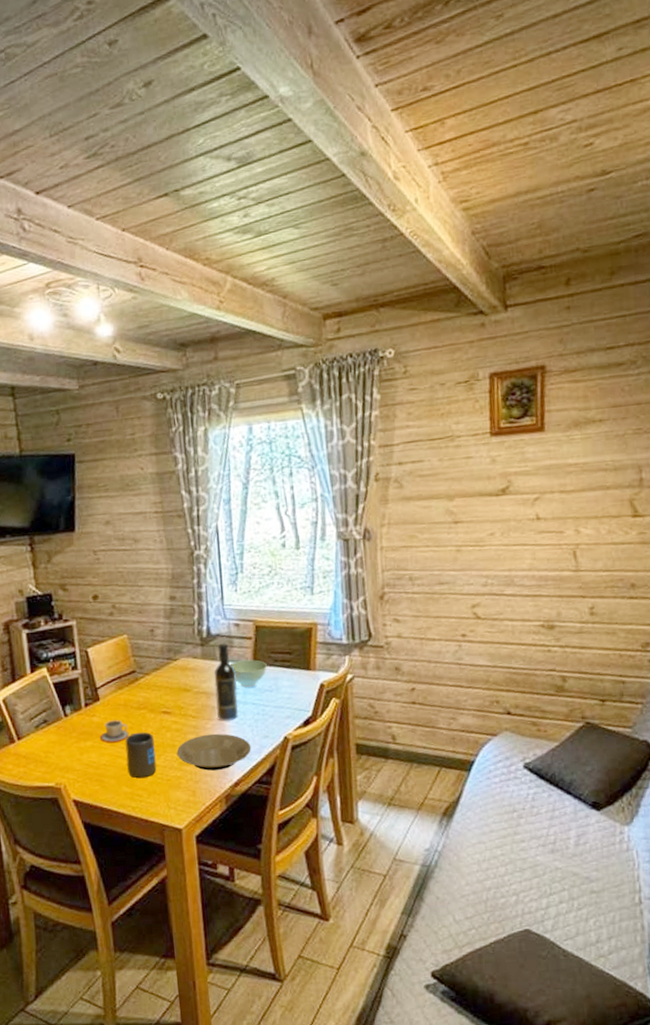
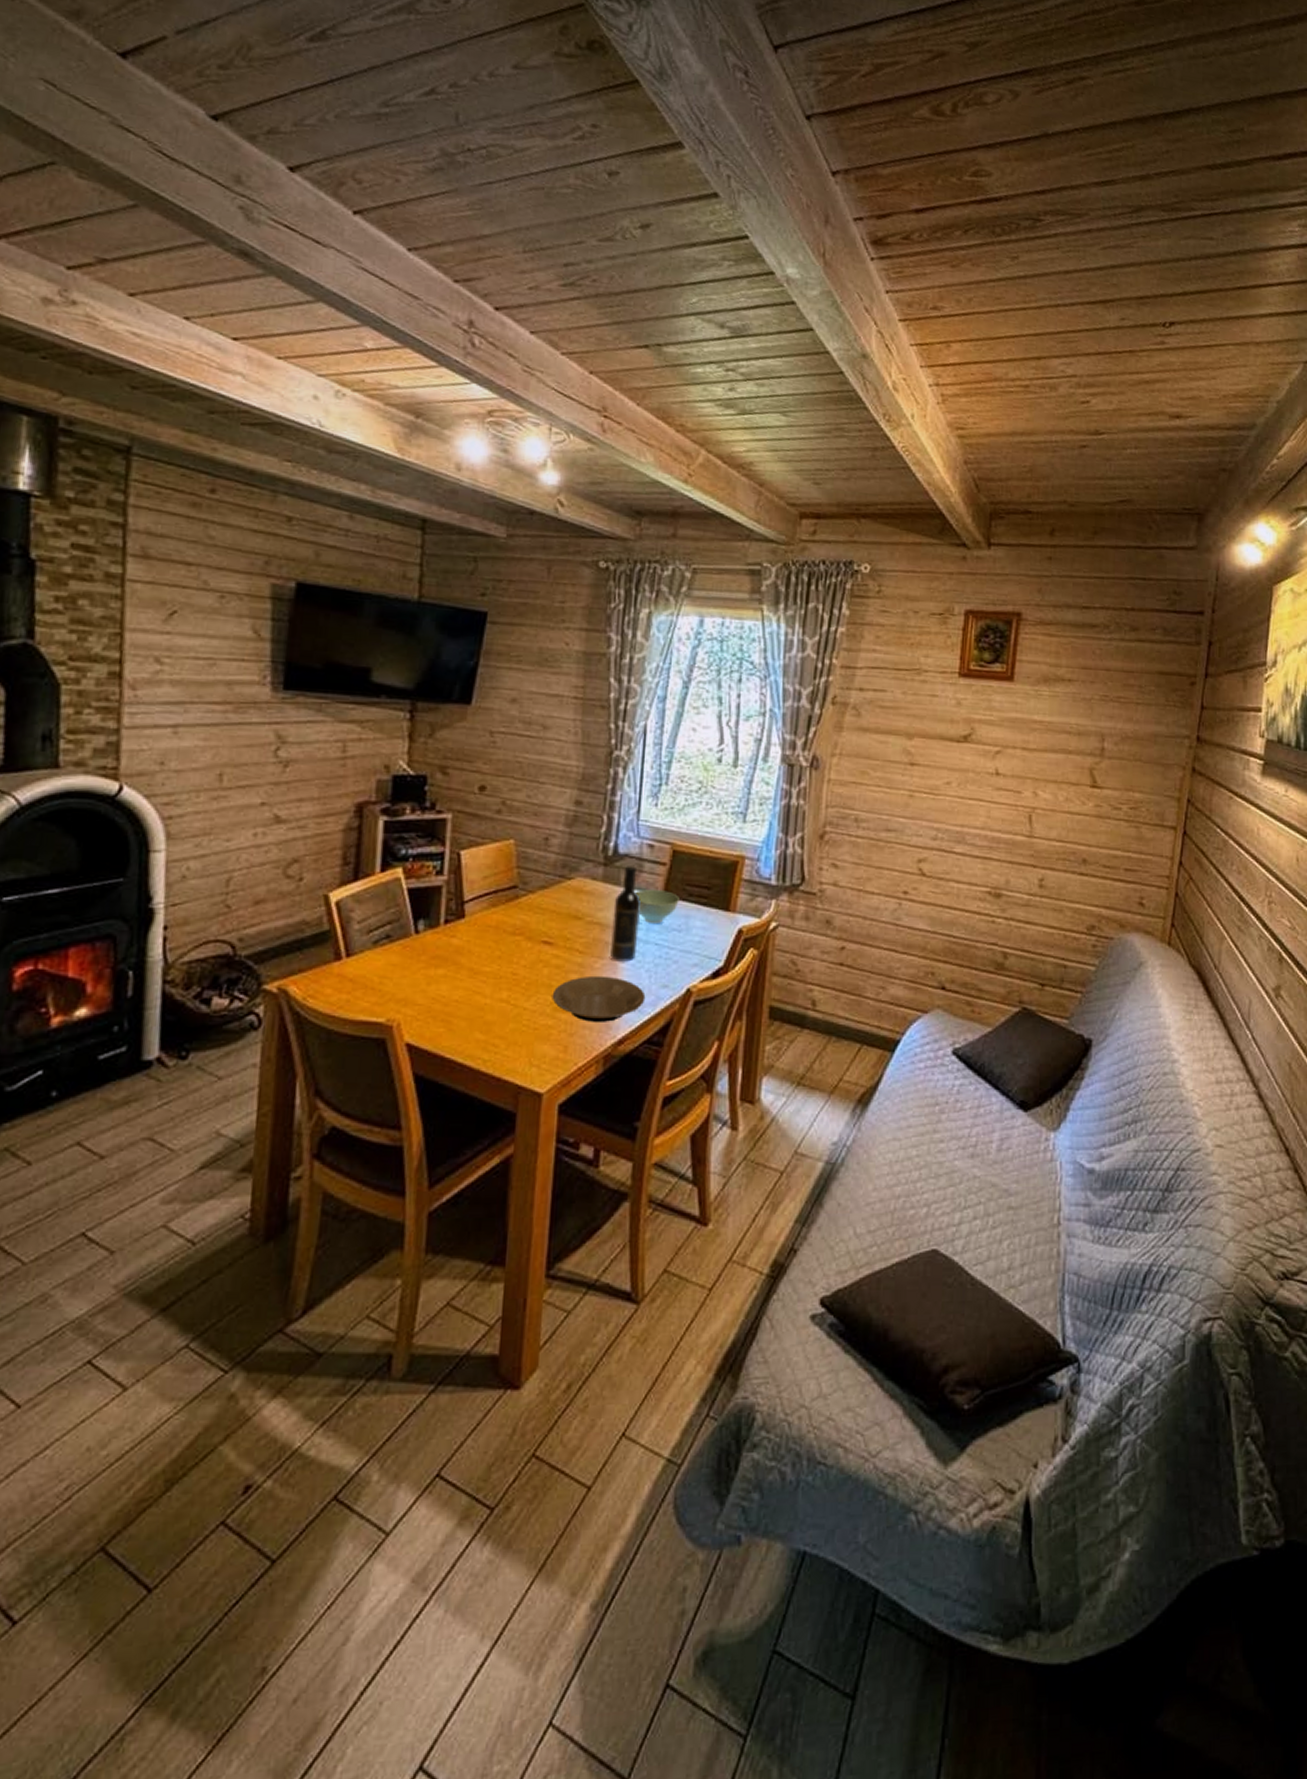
cup: present [100,720,129,742] -> none [457,945,496,973]
mug: present [125,731,157,778] -> none [485,963,526,1022]

